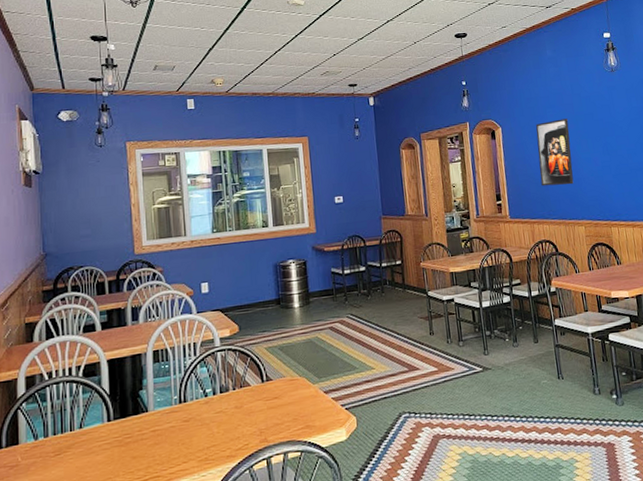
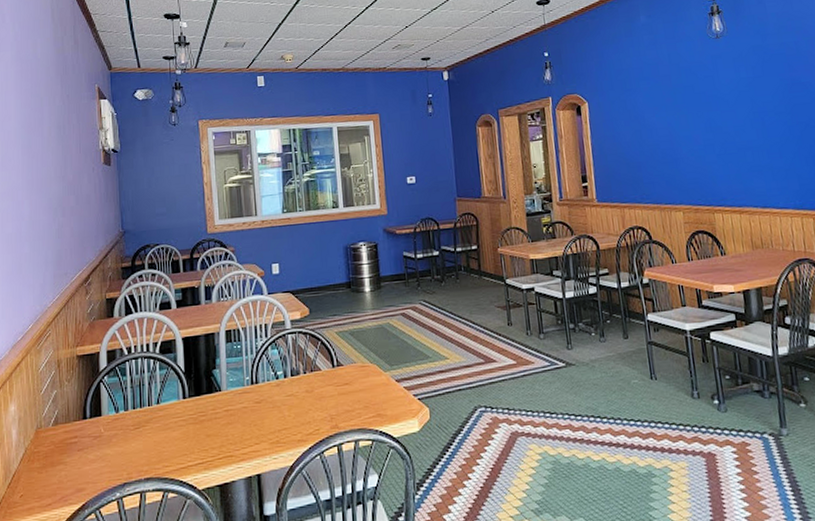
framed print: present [536,118,574,187] -> none [627,92,671,167]

